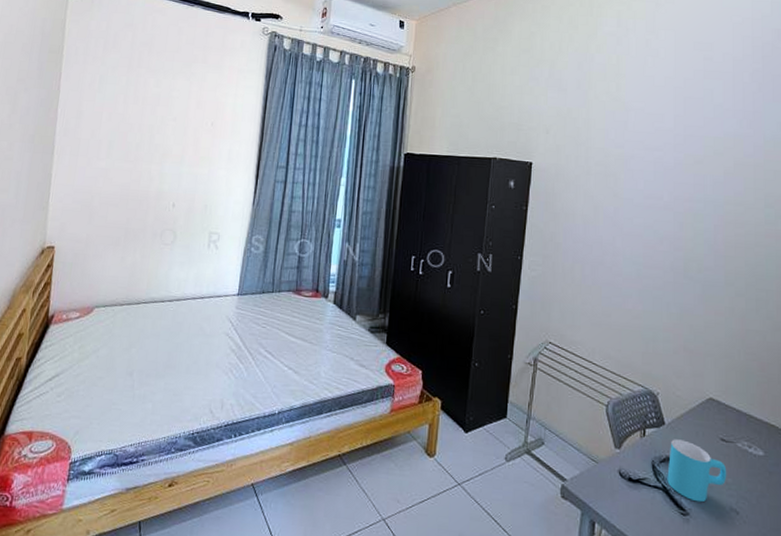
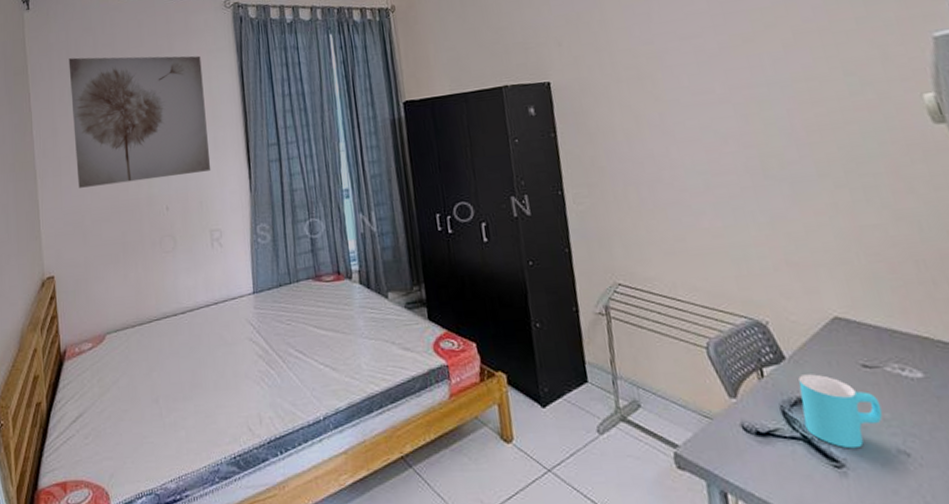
wall art: none [93,48,231,179] -> present [68,55,211,188]

